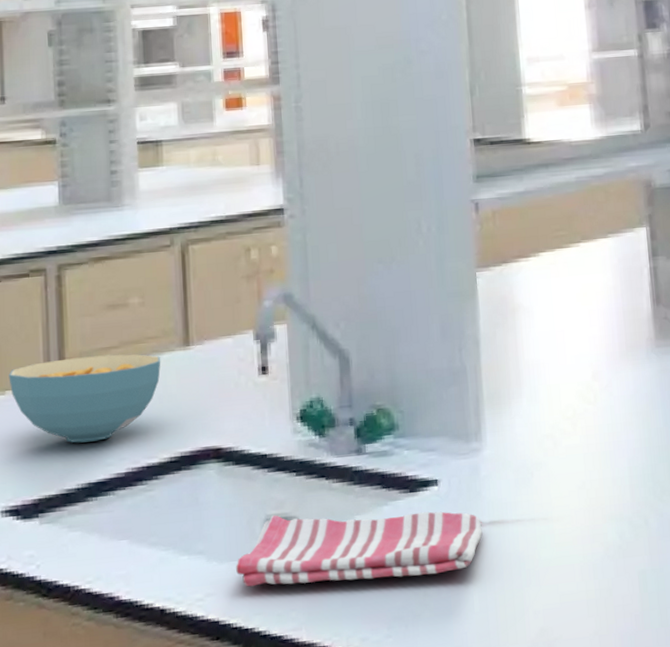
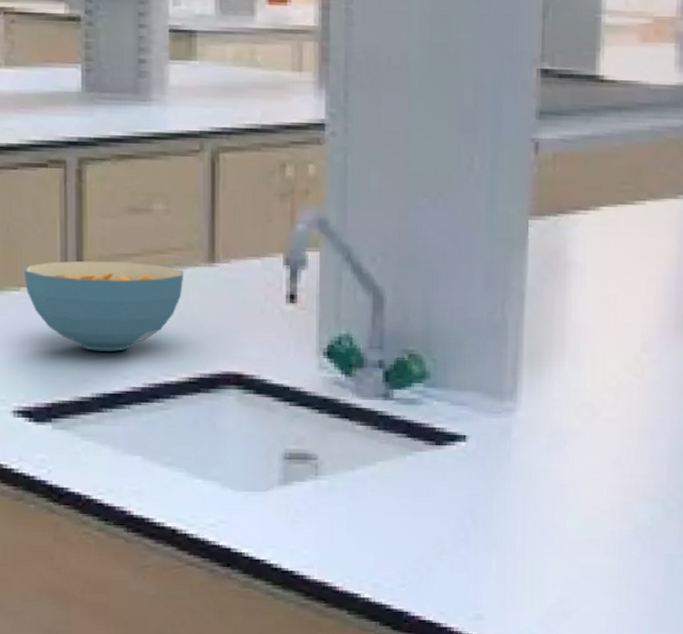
dish towel: present [236,511,483,587] -> none [251,450,508,531]

